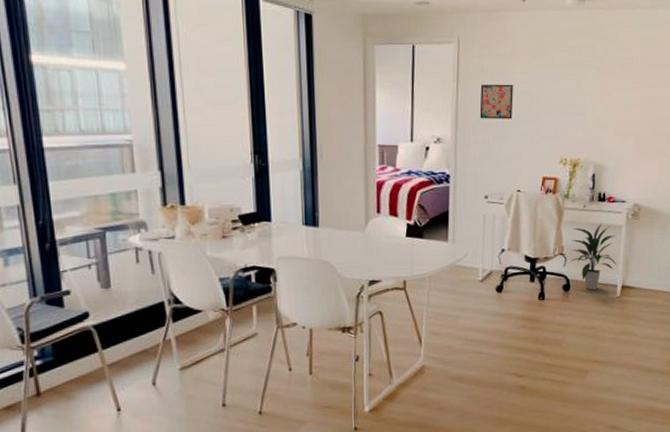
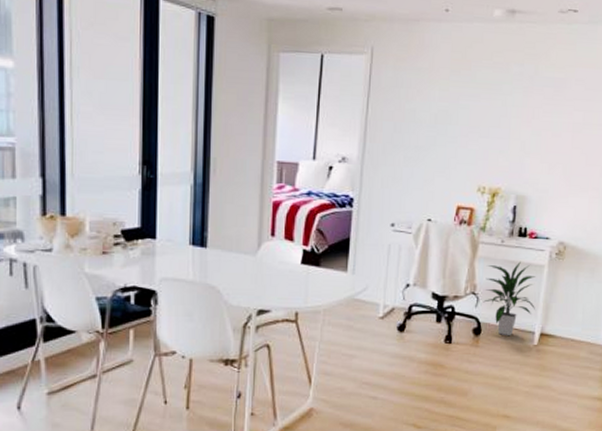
wall art: present [479,84,513,119] -> none [390,100,430,141]

